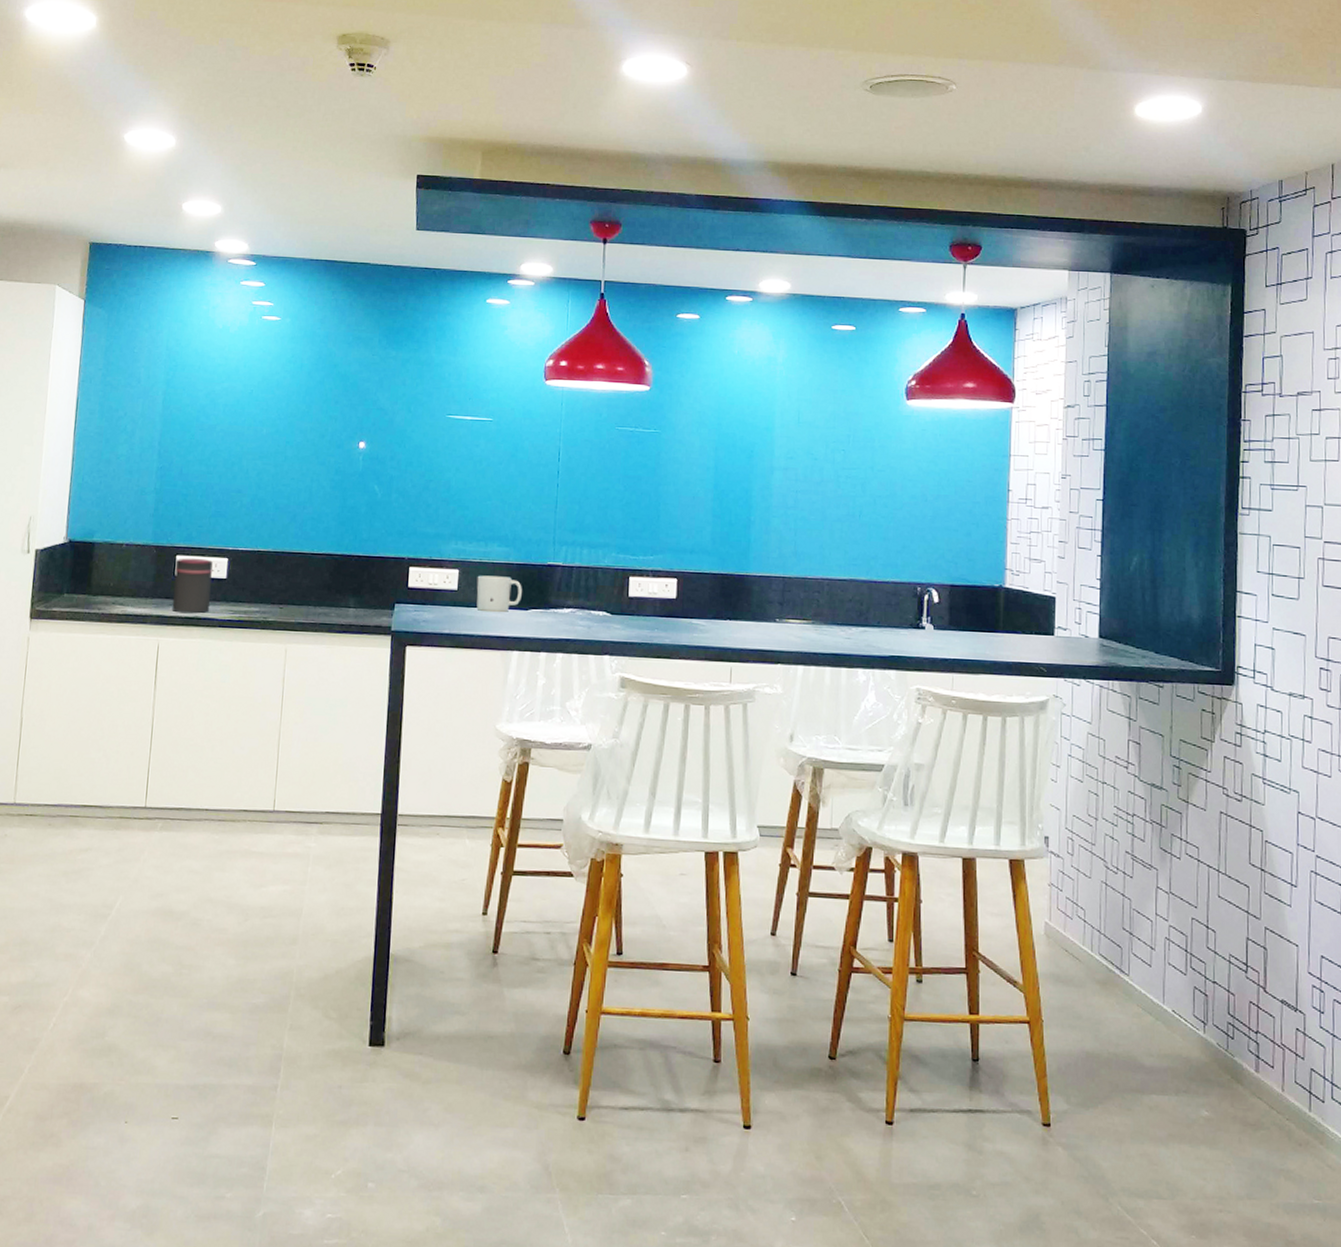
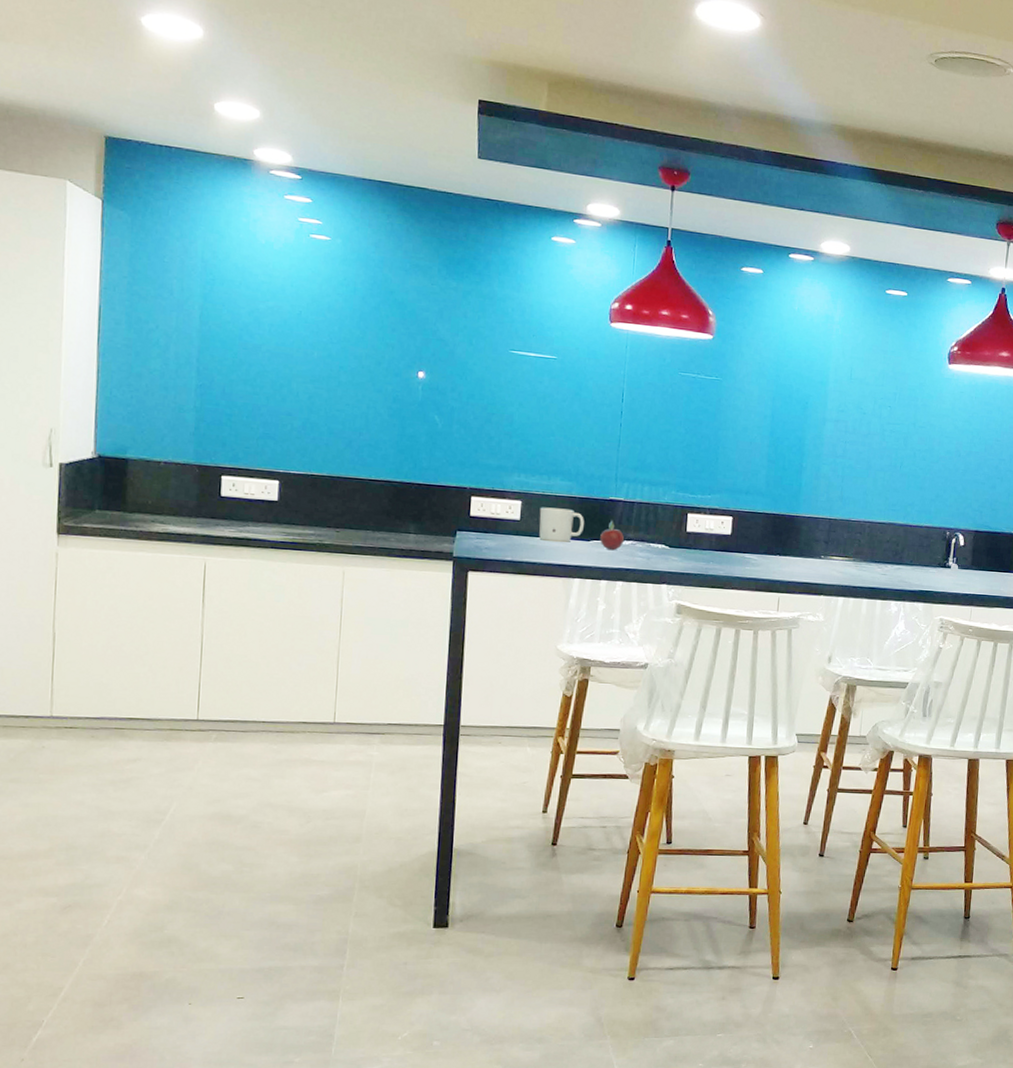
cylinder: present [171,558,213,614] -> none [218,478,262,535]
fruit: none [538,587,564,620] -> present [600,520,625,551]

